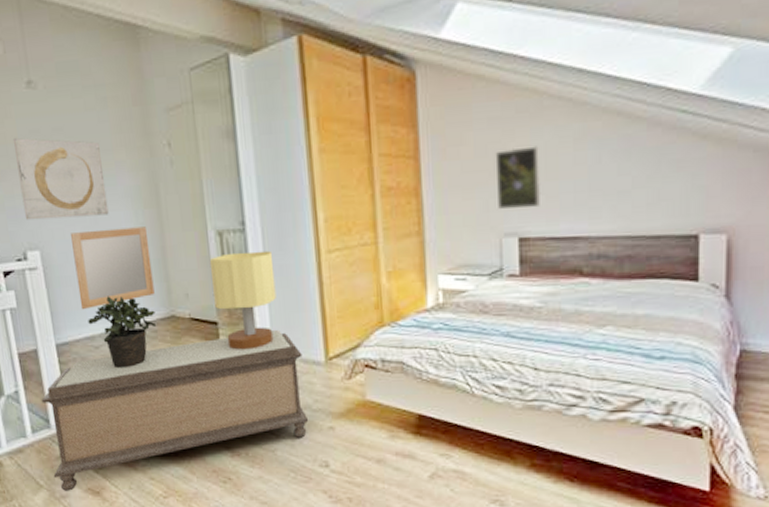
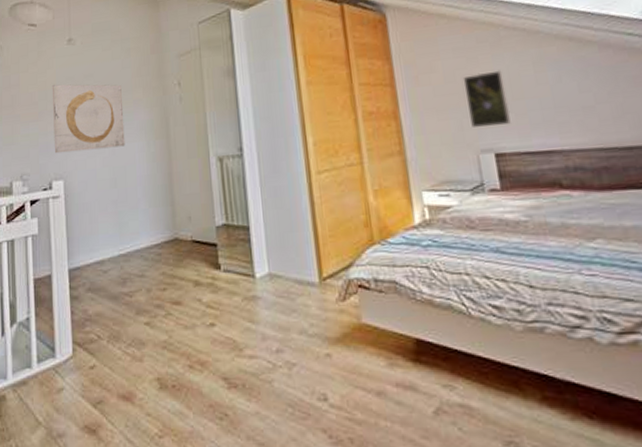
bench: present [41,329,309,492] -> none [49,250,306,431]
home mirror: present [71,227,155,310] -> none [91,155,161,235]
potted plant: present [88,296,157,369] -> none [99,220,161,293]
table lamp: present [209,250,276,350] -> none [210,173,271,272]

